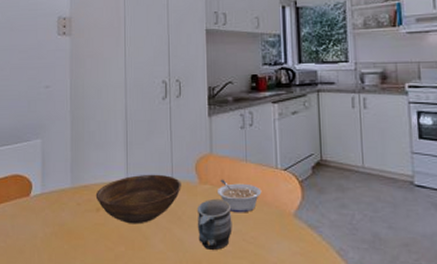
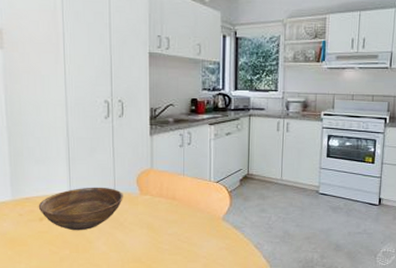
mug: present [196,198,232,251] -> none [137,207,169,250]
legume: present [216,179,262,213] -> none [156,190,196,218]

